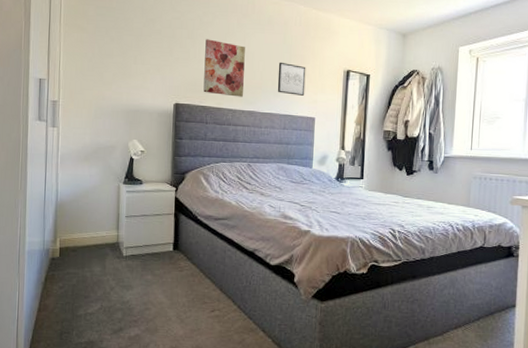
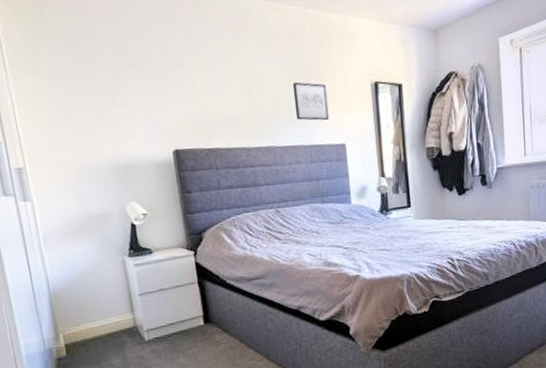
wall art: present [203,39,245,97] -> none [198,64,256,133]

